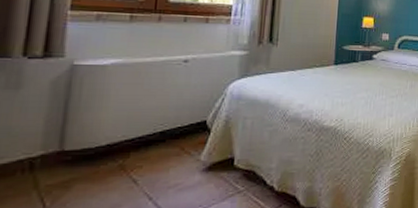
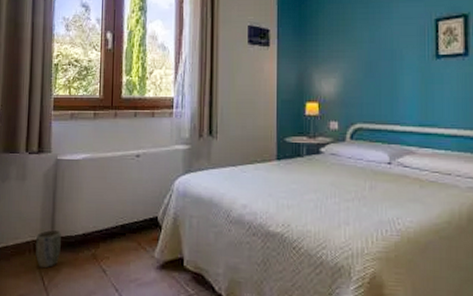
plant pot: none [32,143,75,188] -> present [36,229,61,269]

